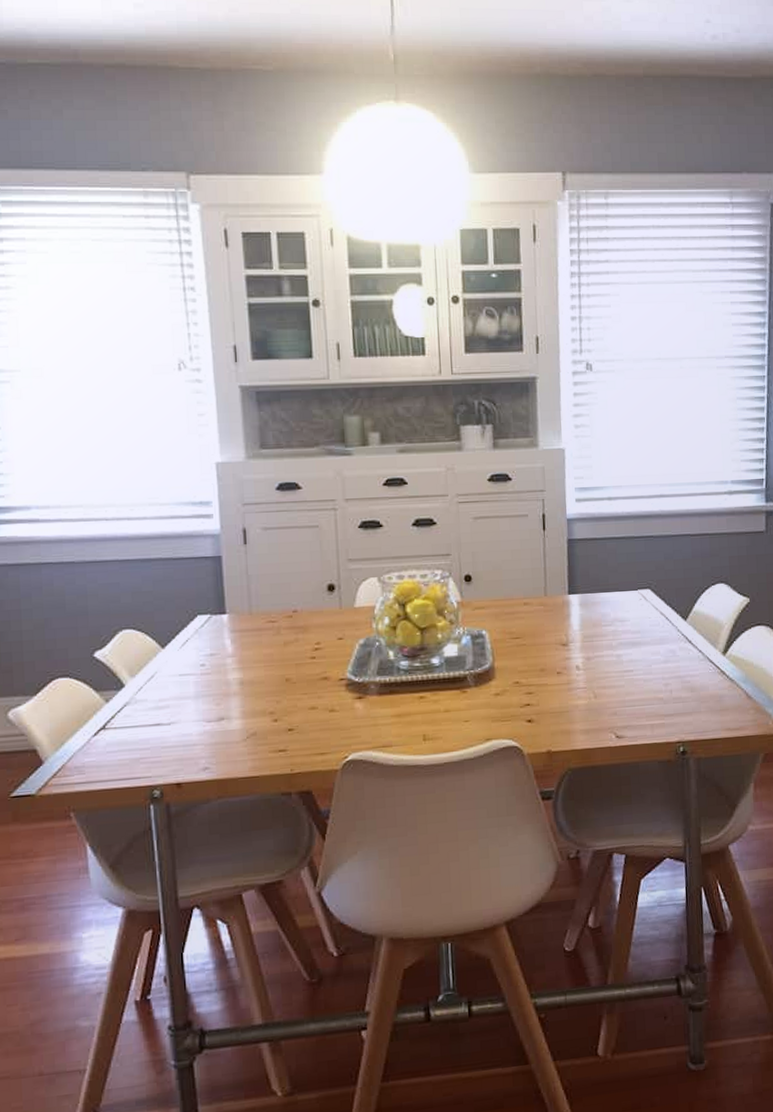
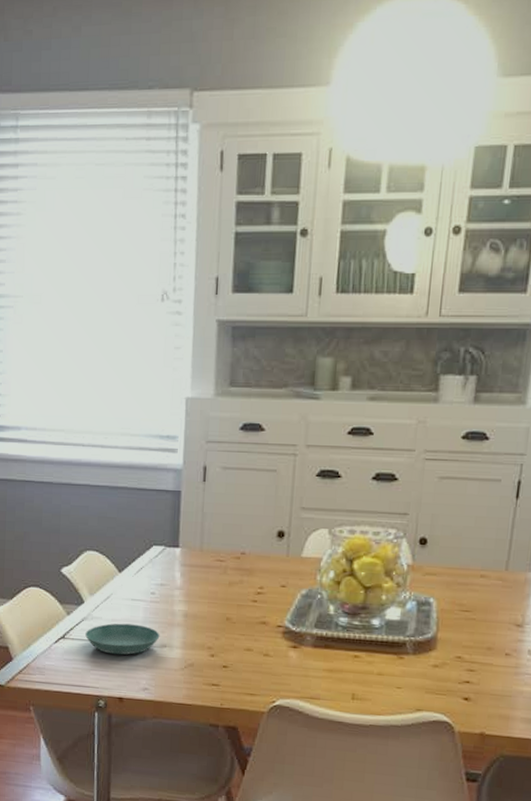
saucer: none [129,700,216,738] -> present [85,623,160,655]

